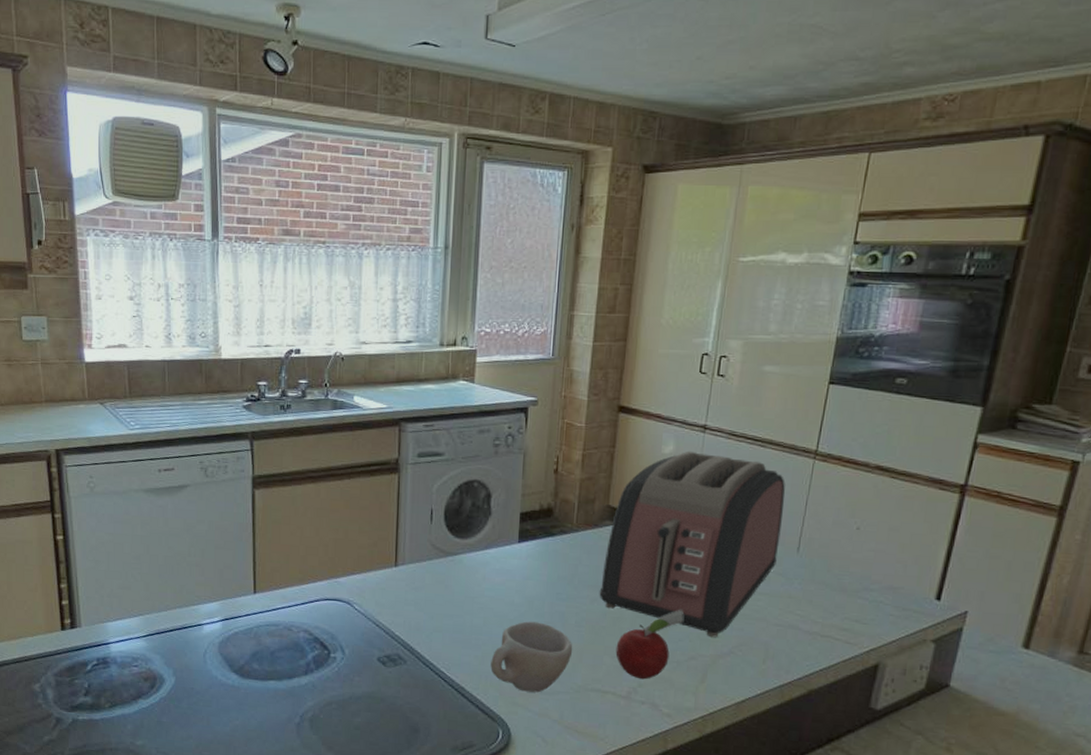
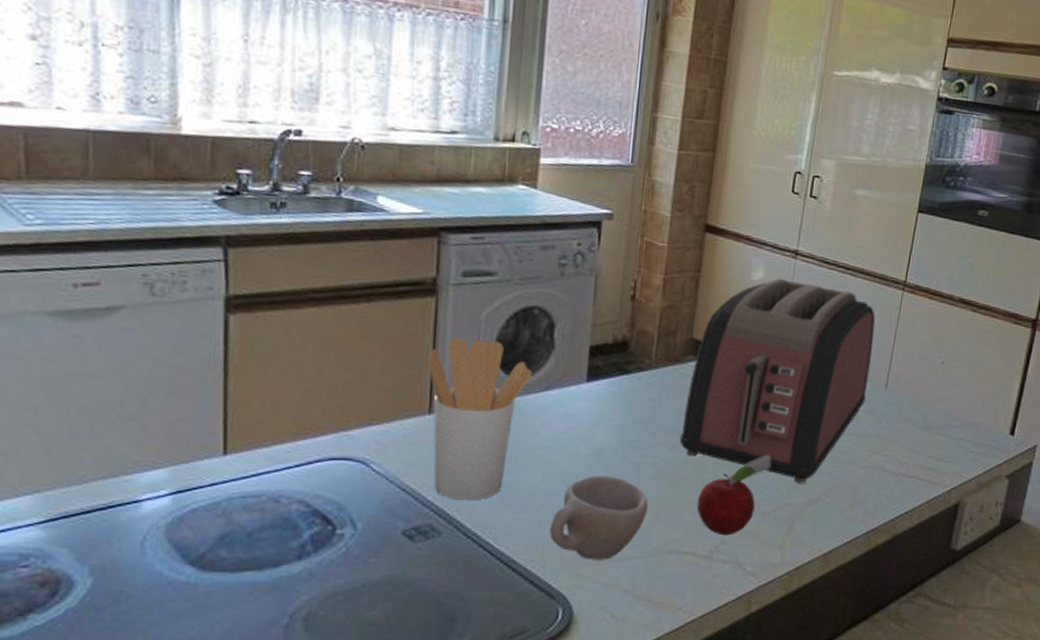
utensil holder: none [393,506,474,637] -> present [427,337,533,501]

